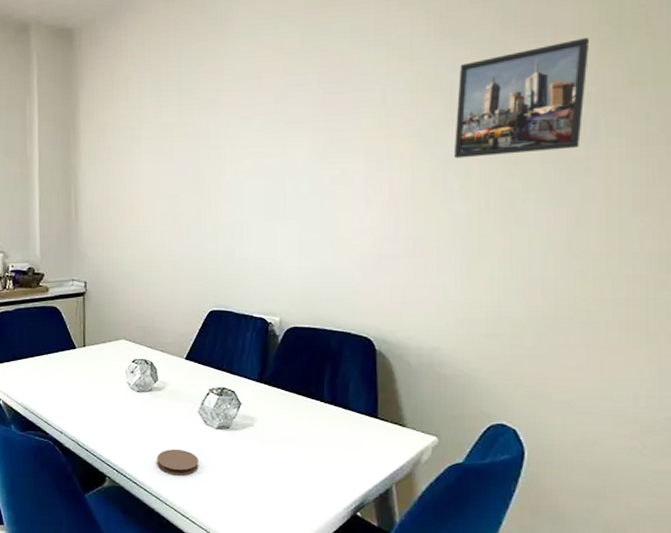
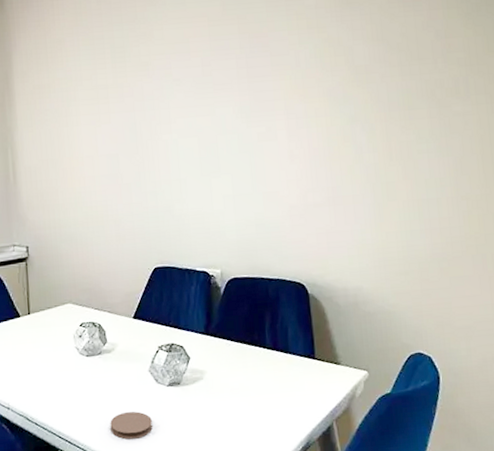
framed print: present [453,38,590,159] -> none [358,12,457,116]

